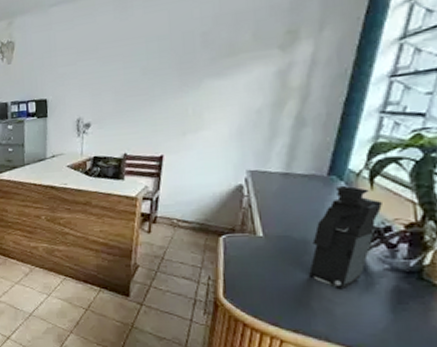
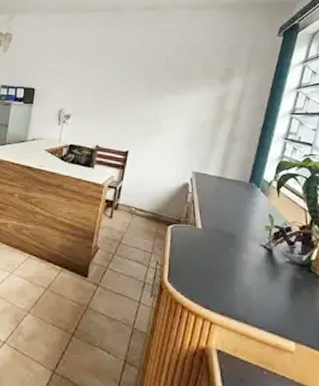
coffee maker: present [309,185,382,290] -> none [234,191,285,278]

